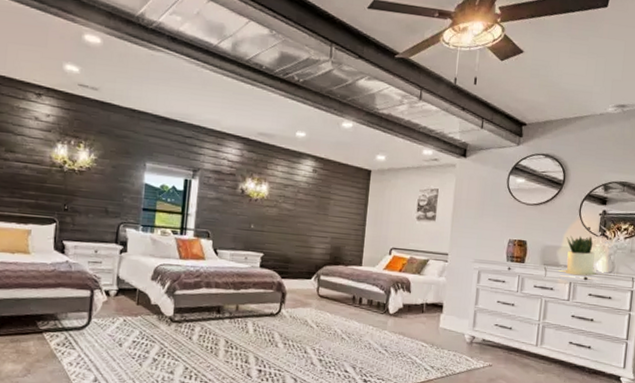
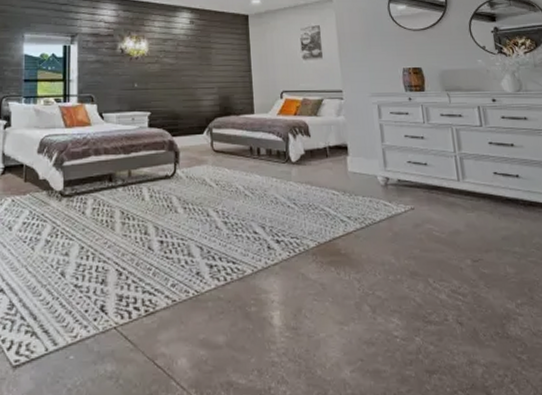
planter: present [563,235,597,277] -> none [463,55,505,98]

